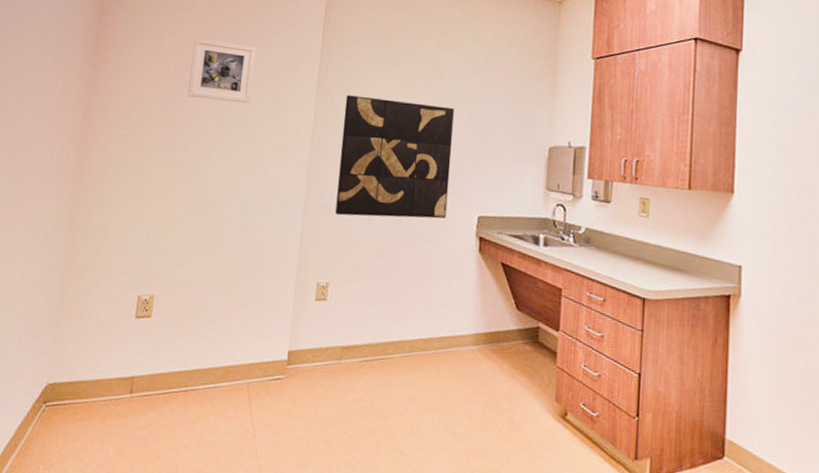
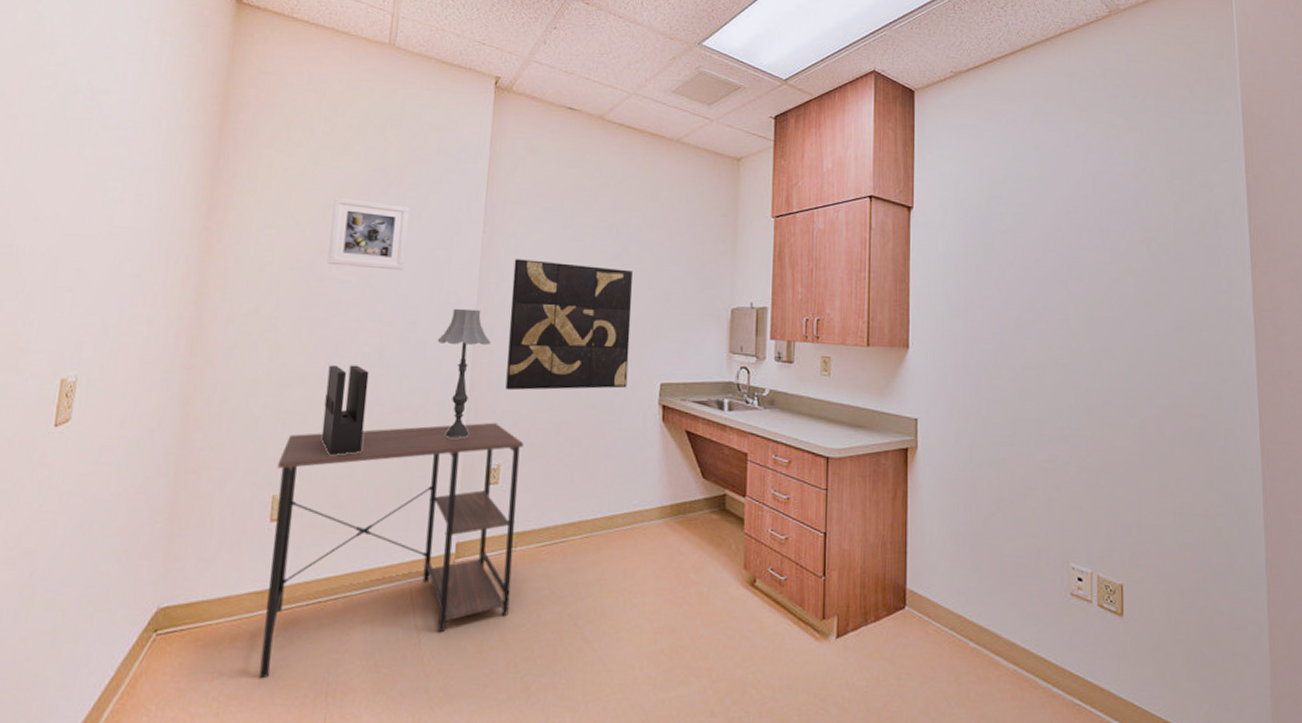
desk: none [123,243,351,454] -> present [259,422,525,679]
file holder: none [178,185,219,265] -> present [321,365,370,456]
table lamp: none [277,138,323,257] -> present [437,308,491,438]

